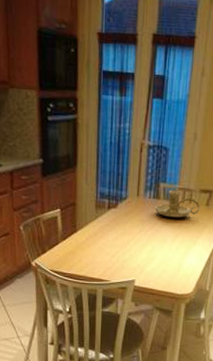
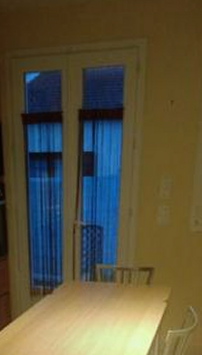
candle holder: present [154,190,201,218] -> none [92,271,141,300]

